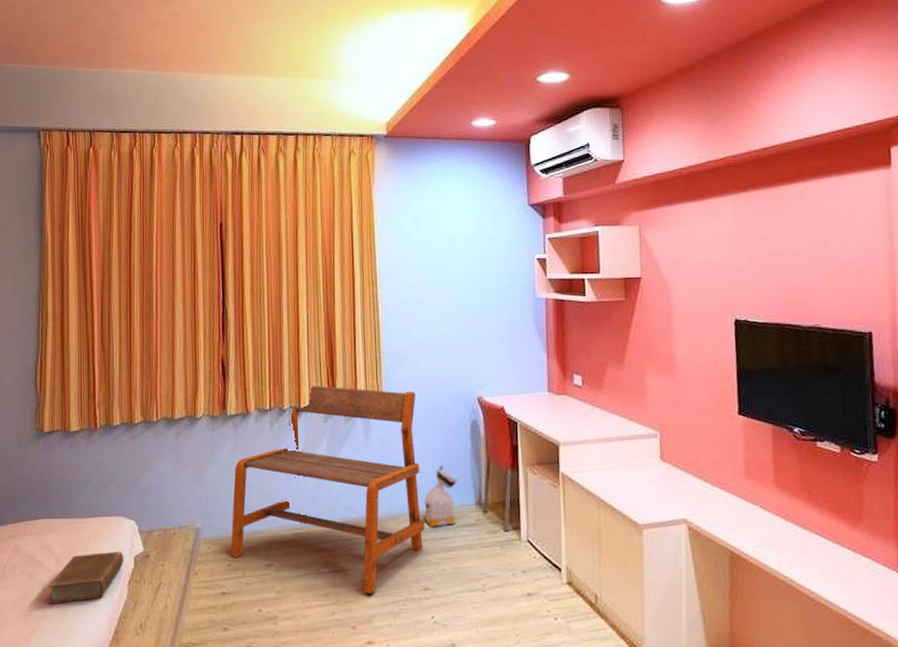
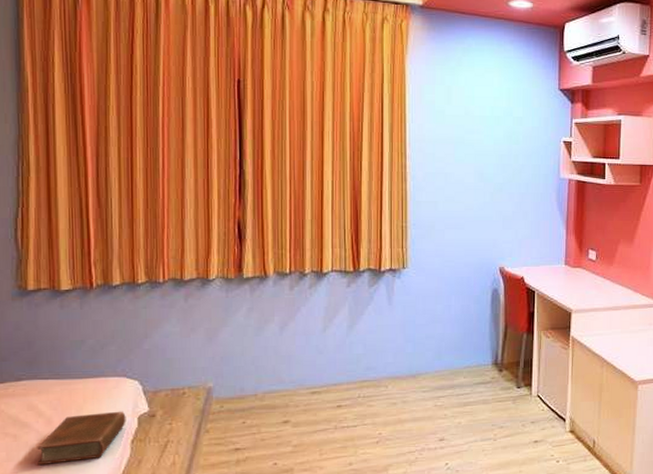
bench: present [230,385,425,594] -> none [245,251,443,446]
bag: present [424,465,458,527] -> none [443,329,477,385]

